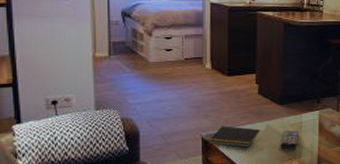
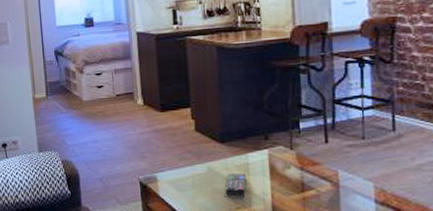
notepad: present [208,126,260,147] -> none [146,168,201,193]

